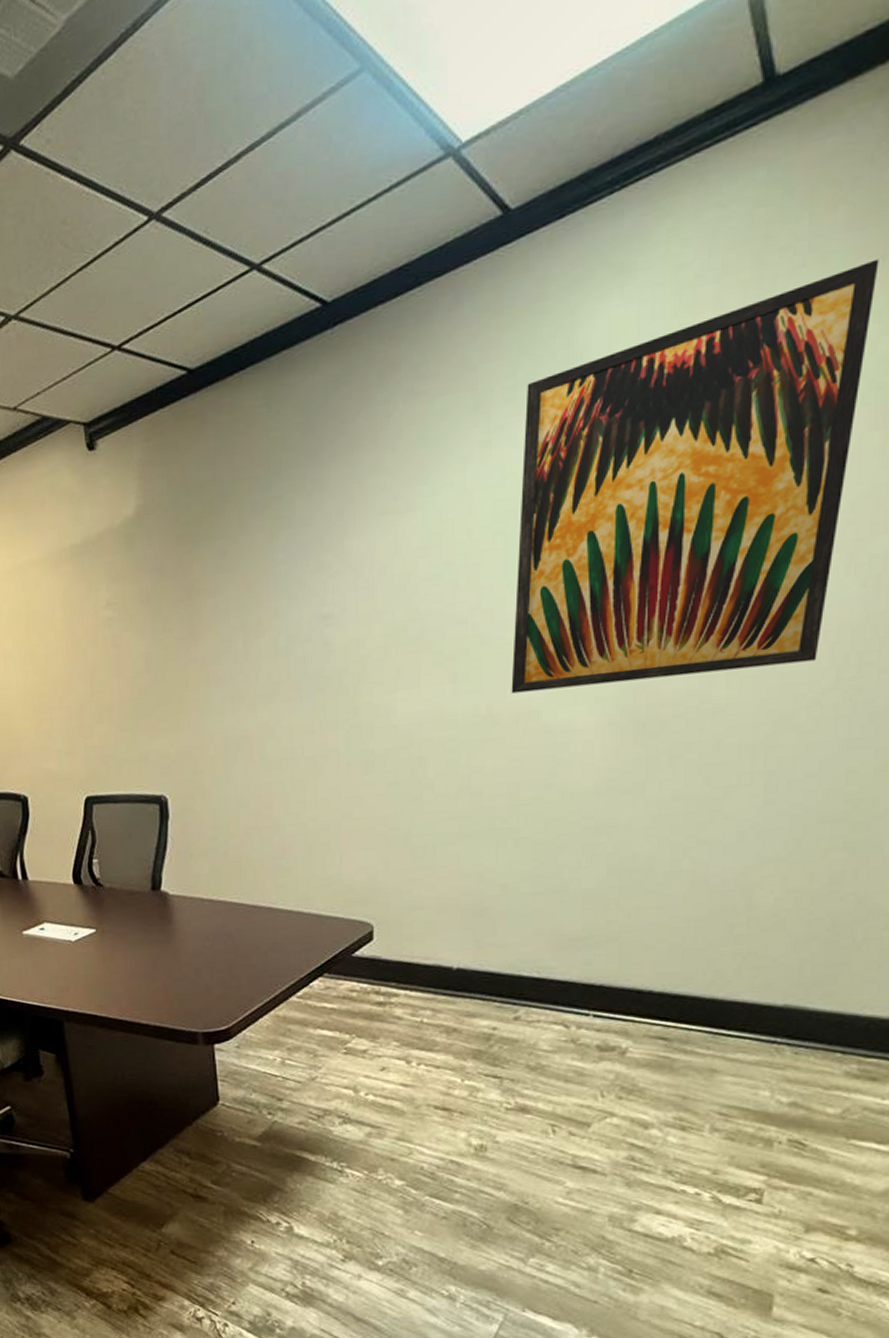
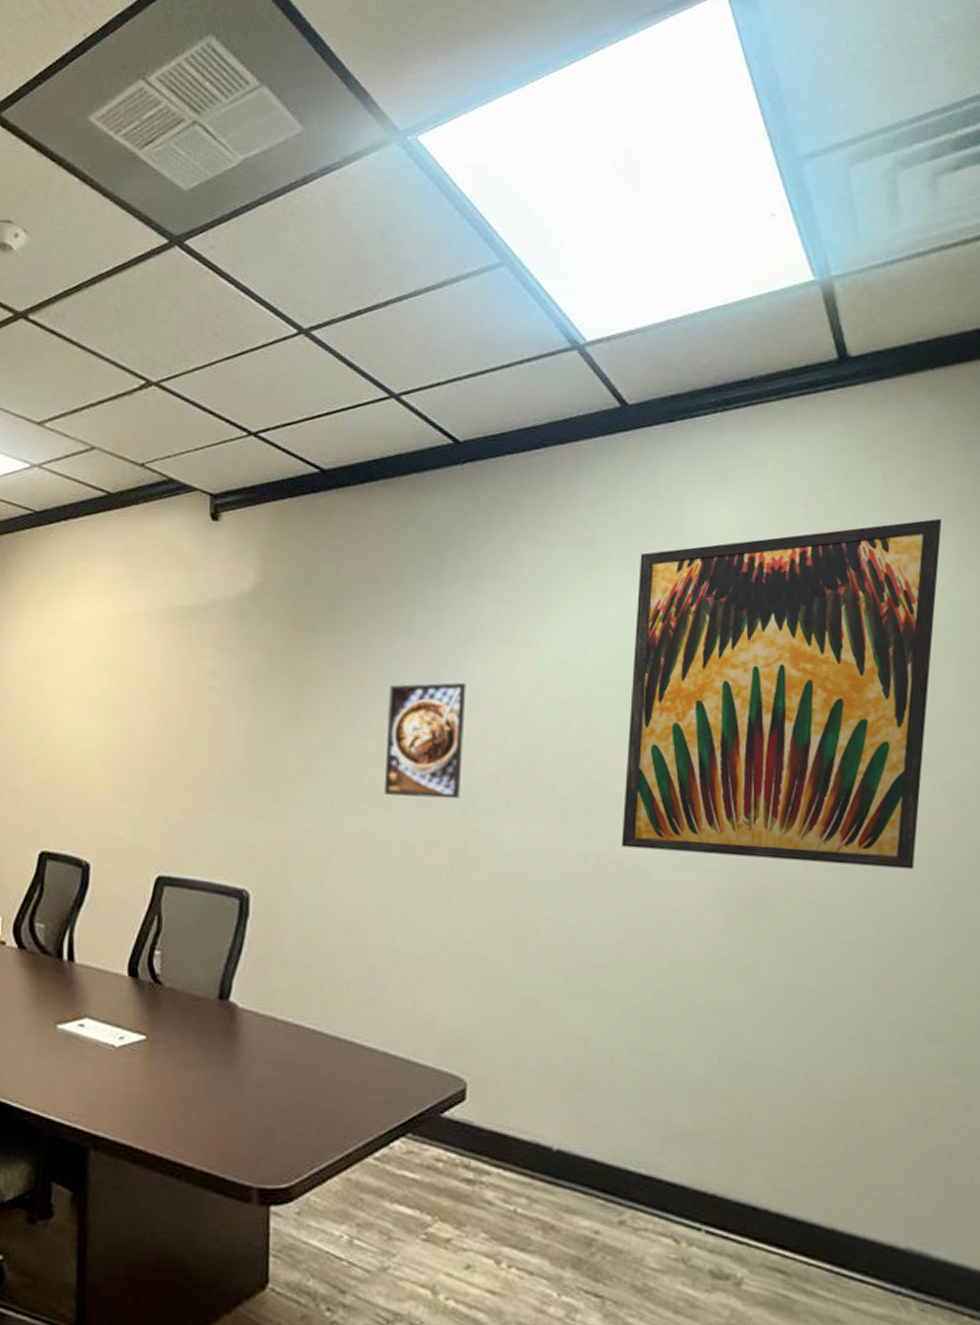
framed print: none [276,564,352,688] -> present [383,683,466,799]

